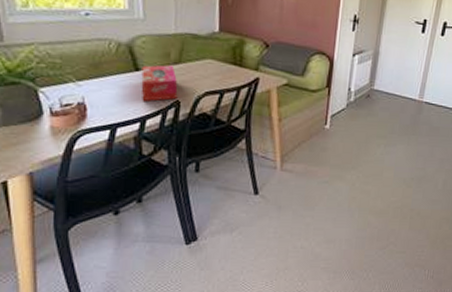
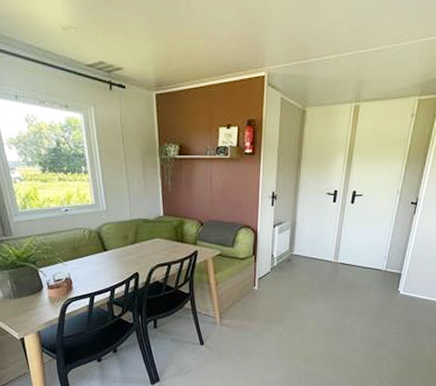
tissue box: present [141,65,178,102] -> none [108,245,136,274]

